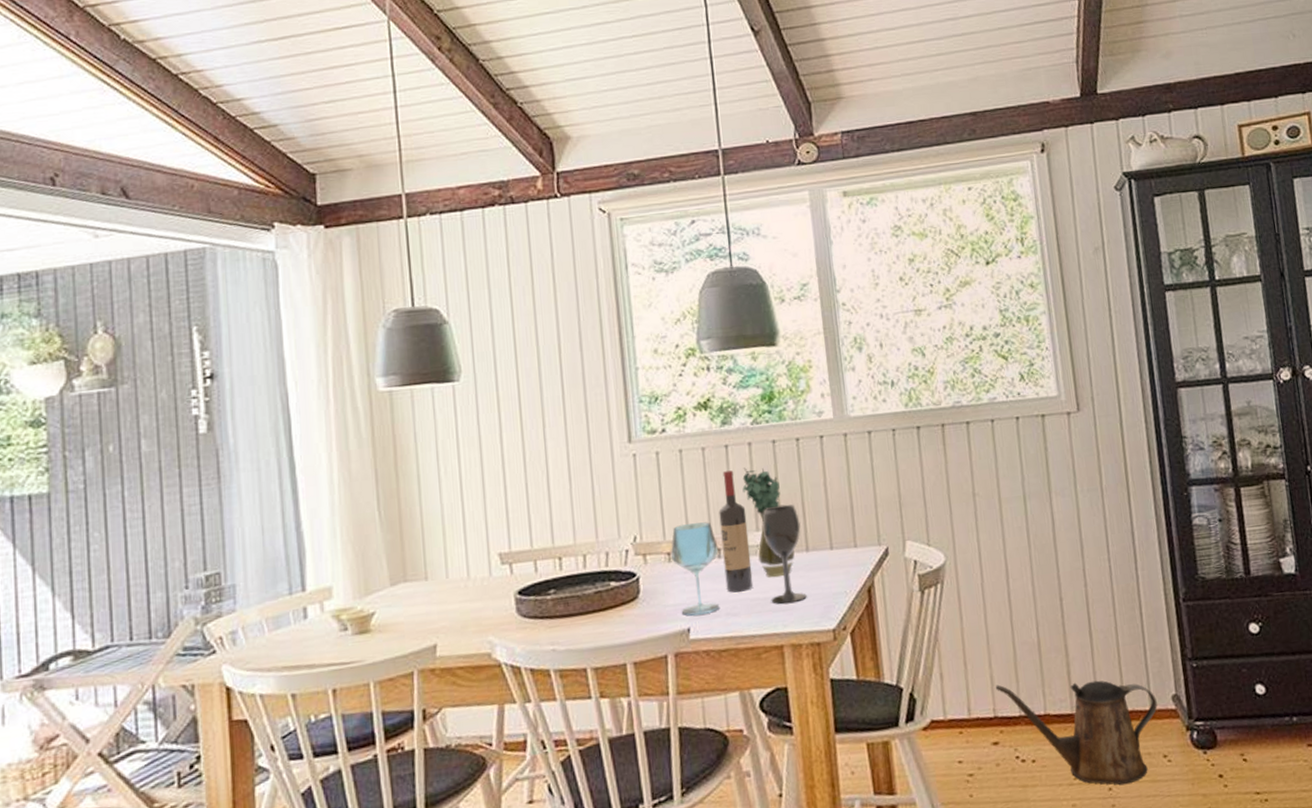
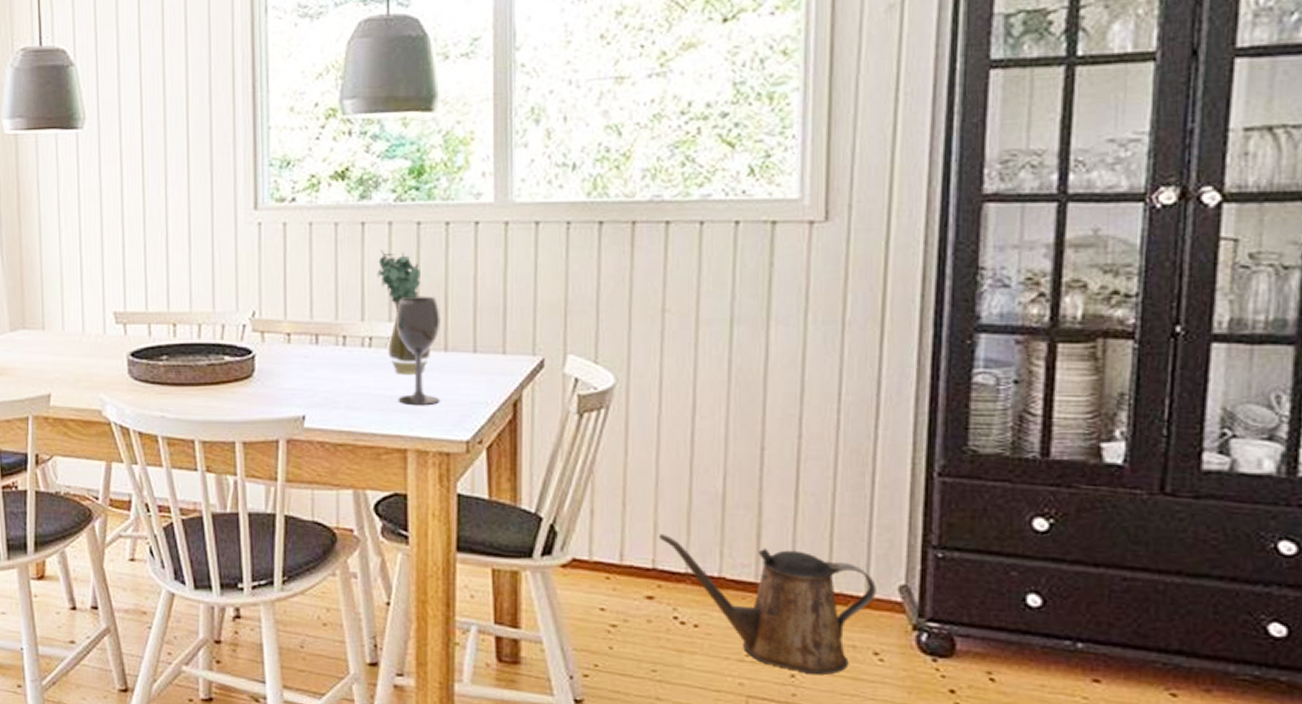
wine glass: present [670,522,719,616] -> none [290,305,344,403]
wine bottle: present [718,470,754,593] -> none [348,251,380,385]

